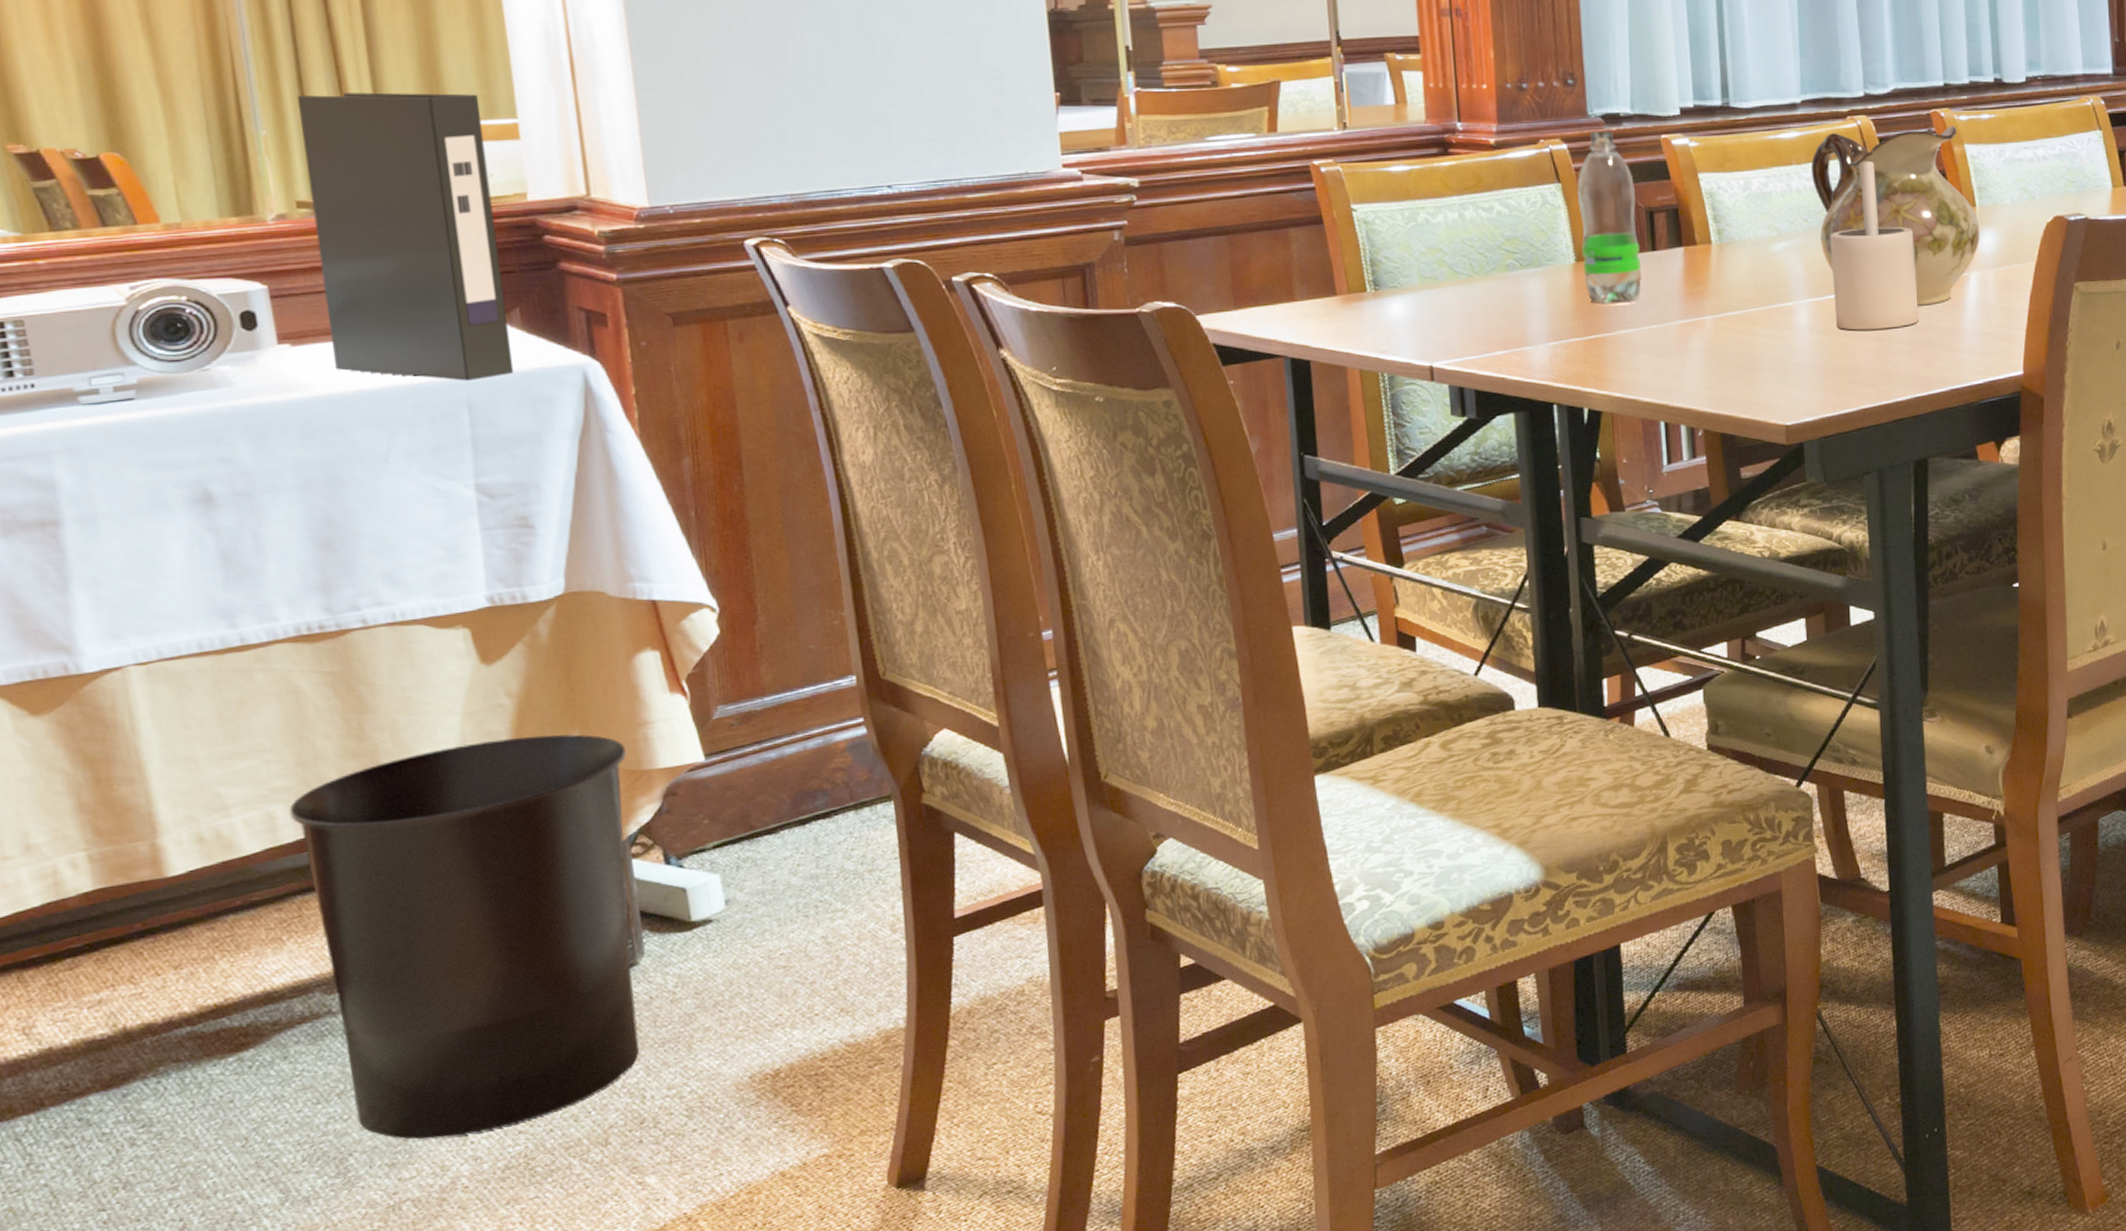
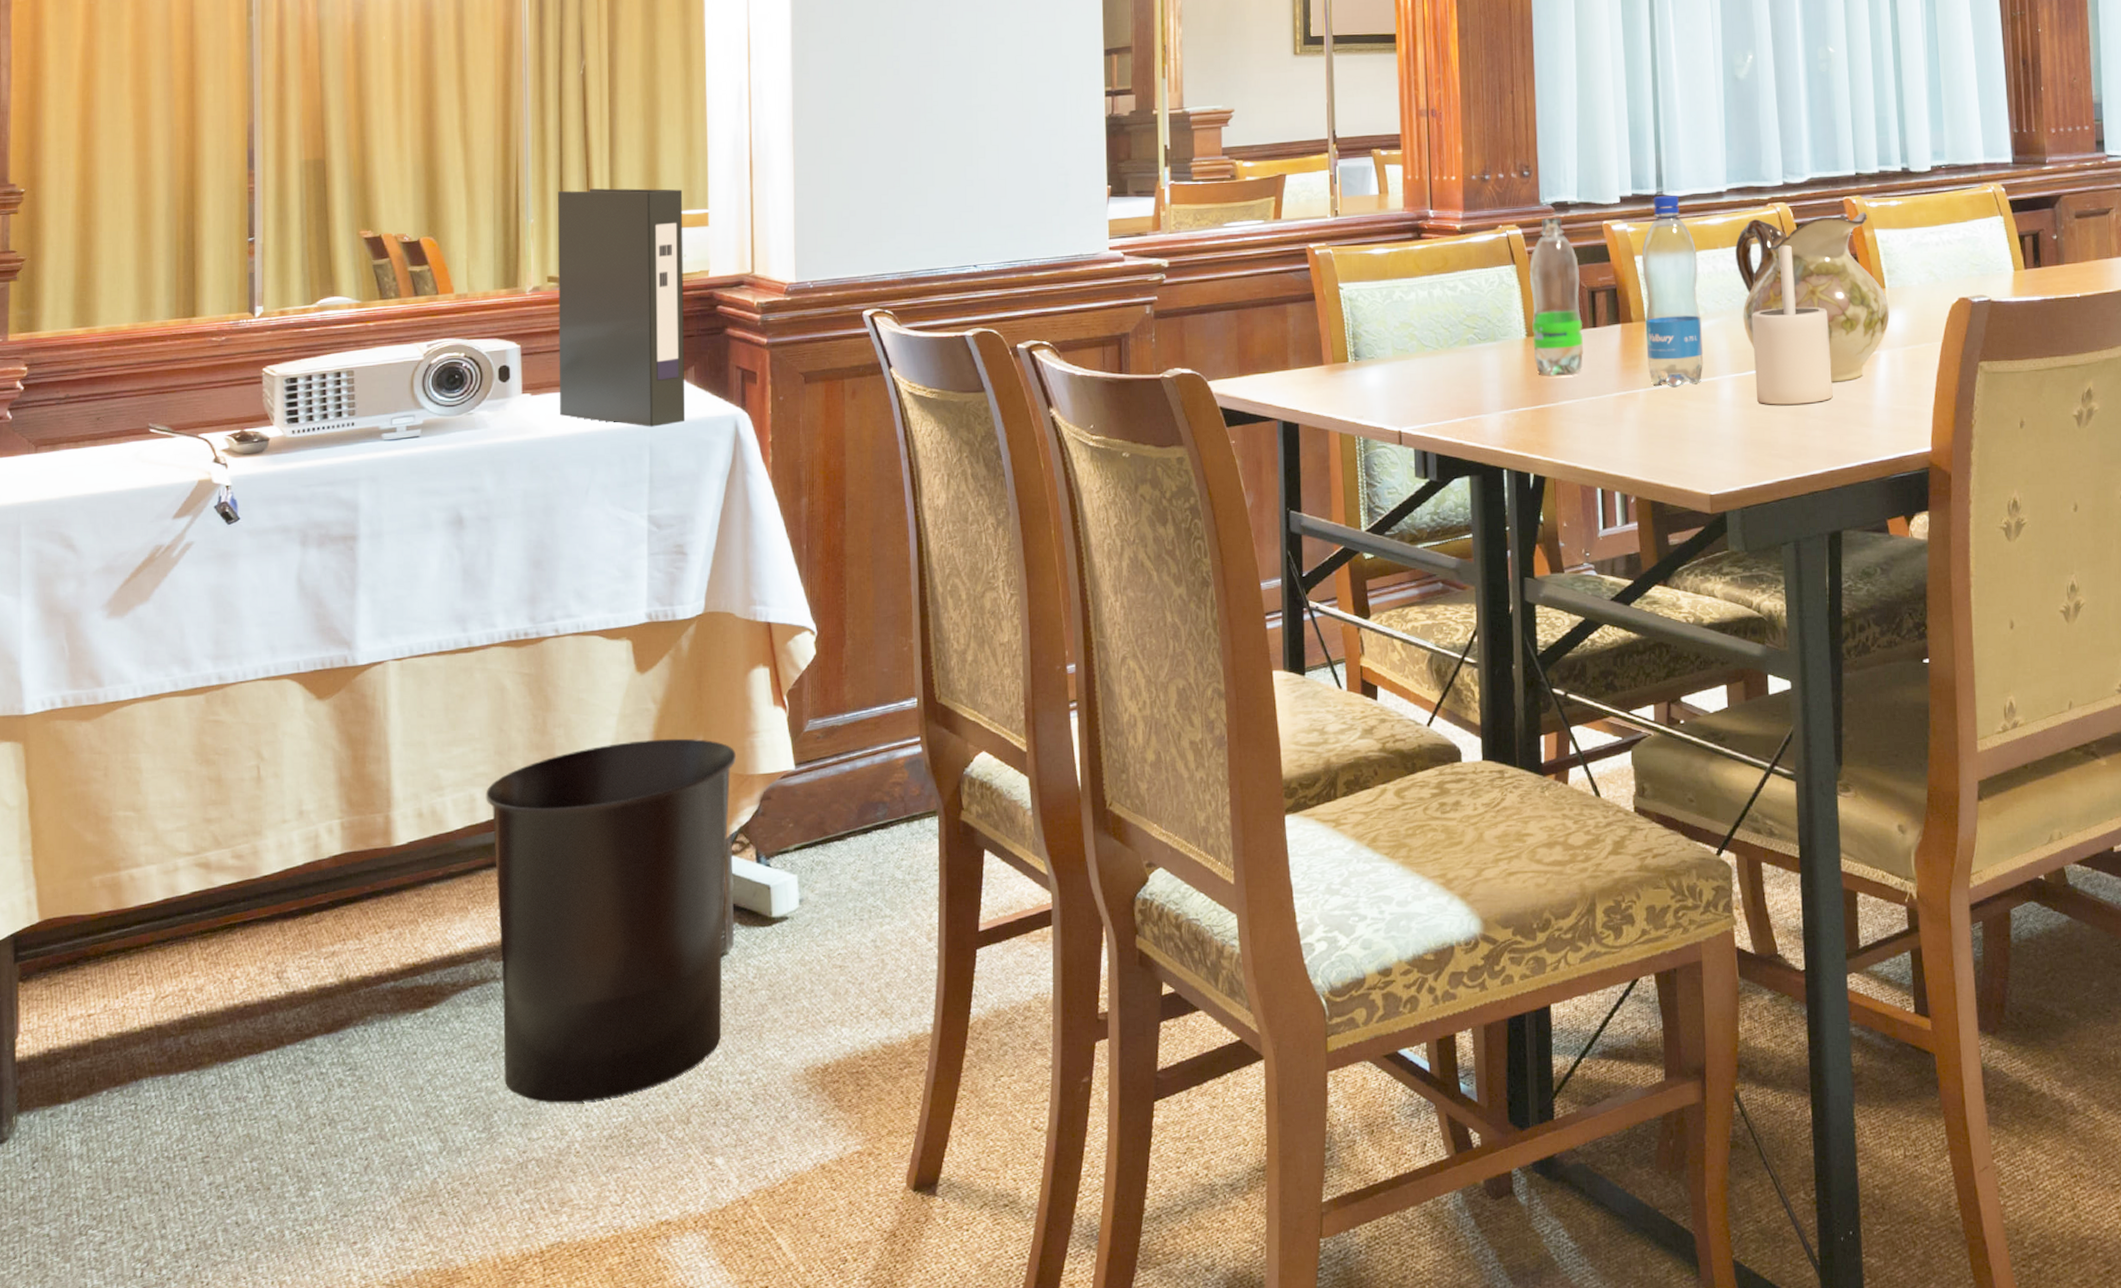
bottle: none [1706,107,1777,314] -> present [1641,196,1704,388]

